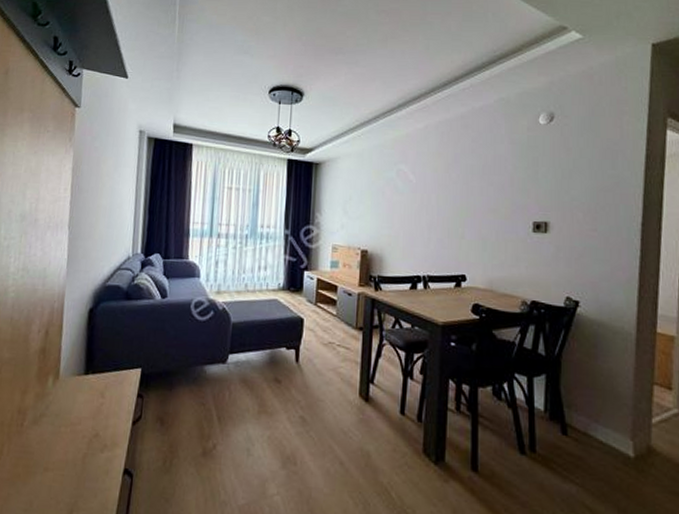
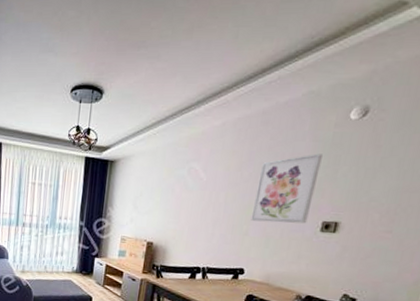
wall art: none [465,155,522,225] -> present [250,154,323,224]

